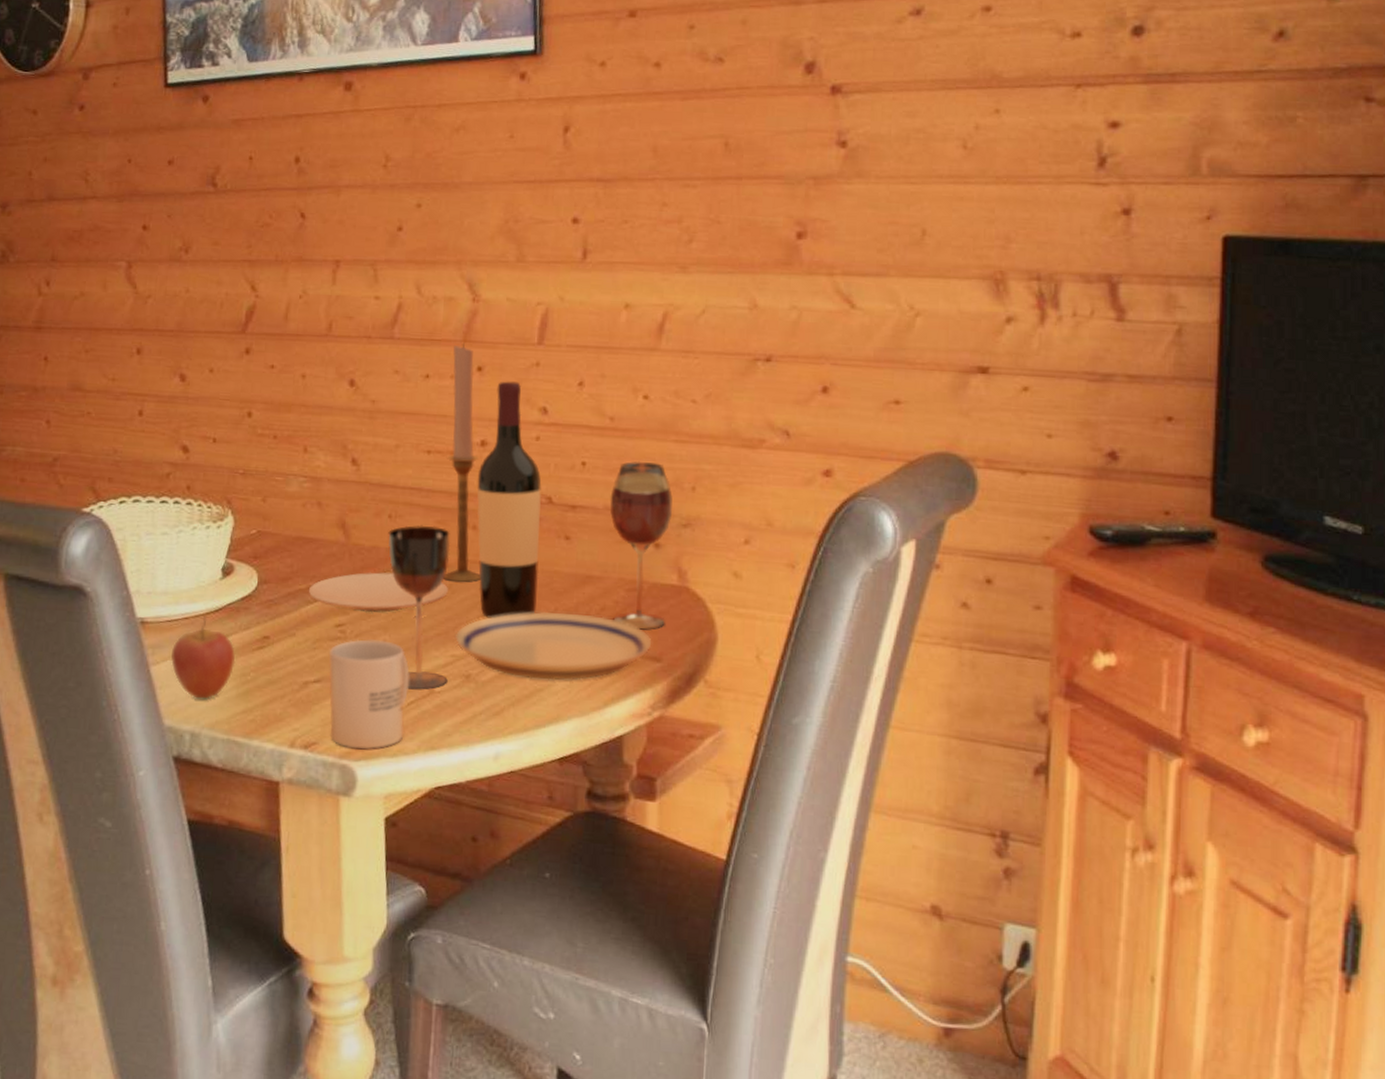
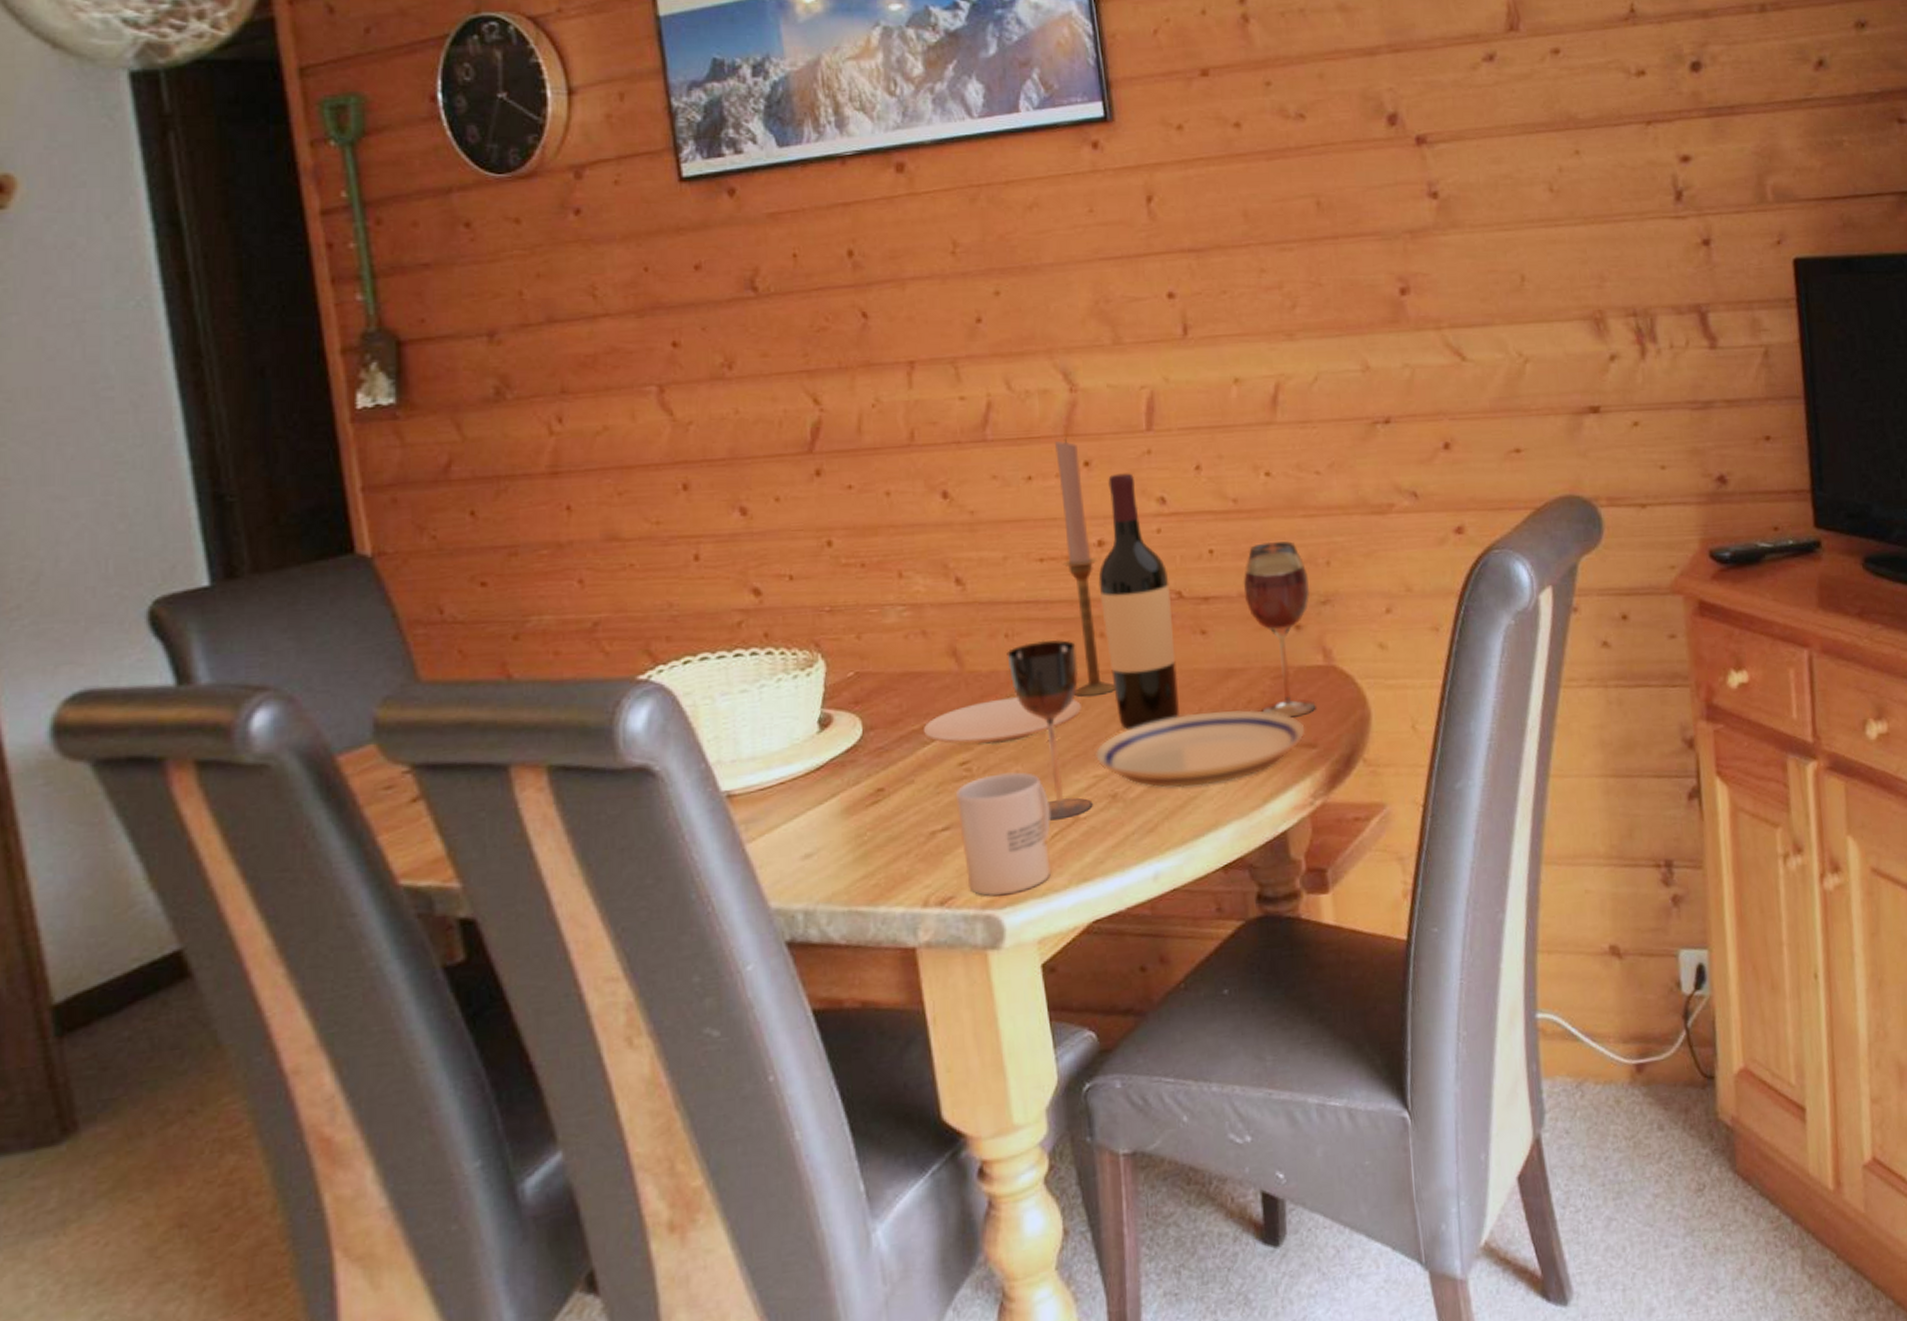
fruit: present [170,616,236,699] -> none [768,777,848,872]

